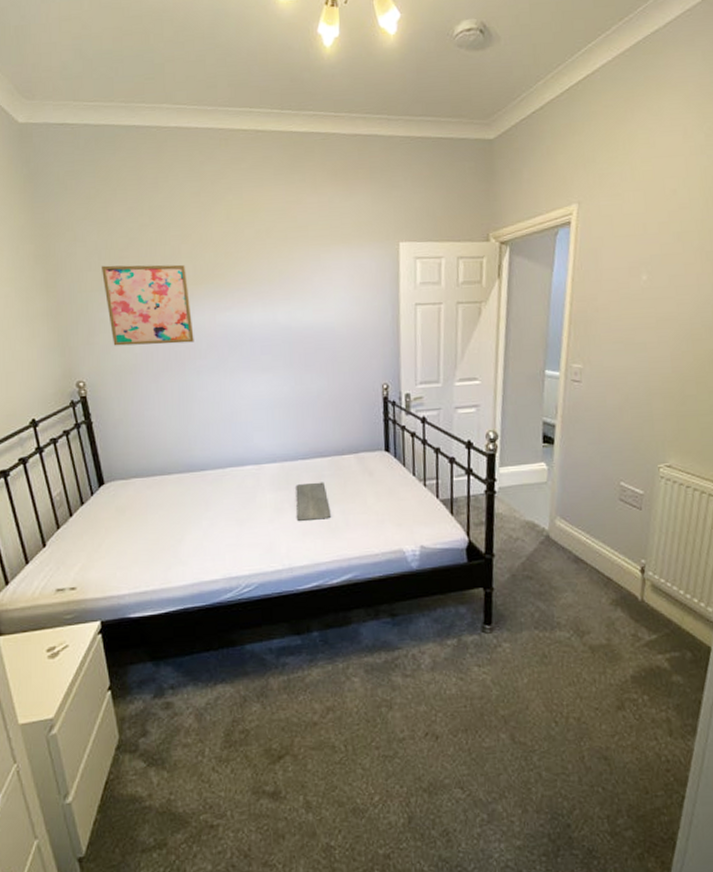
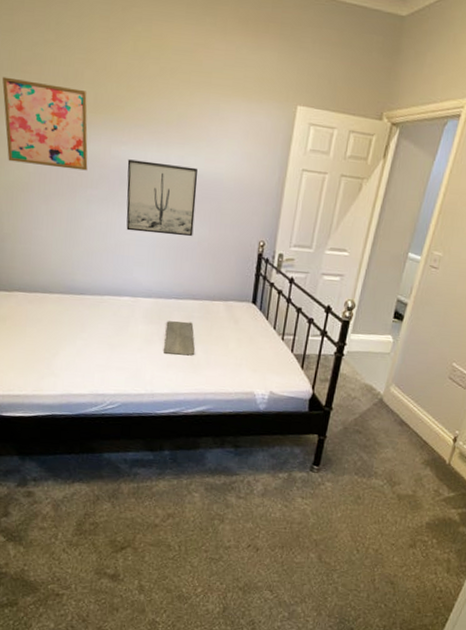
wall art: none [234,320,311,396] -> present [126,159,198,237]

